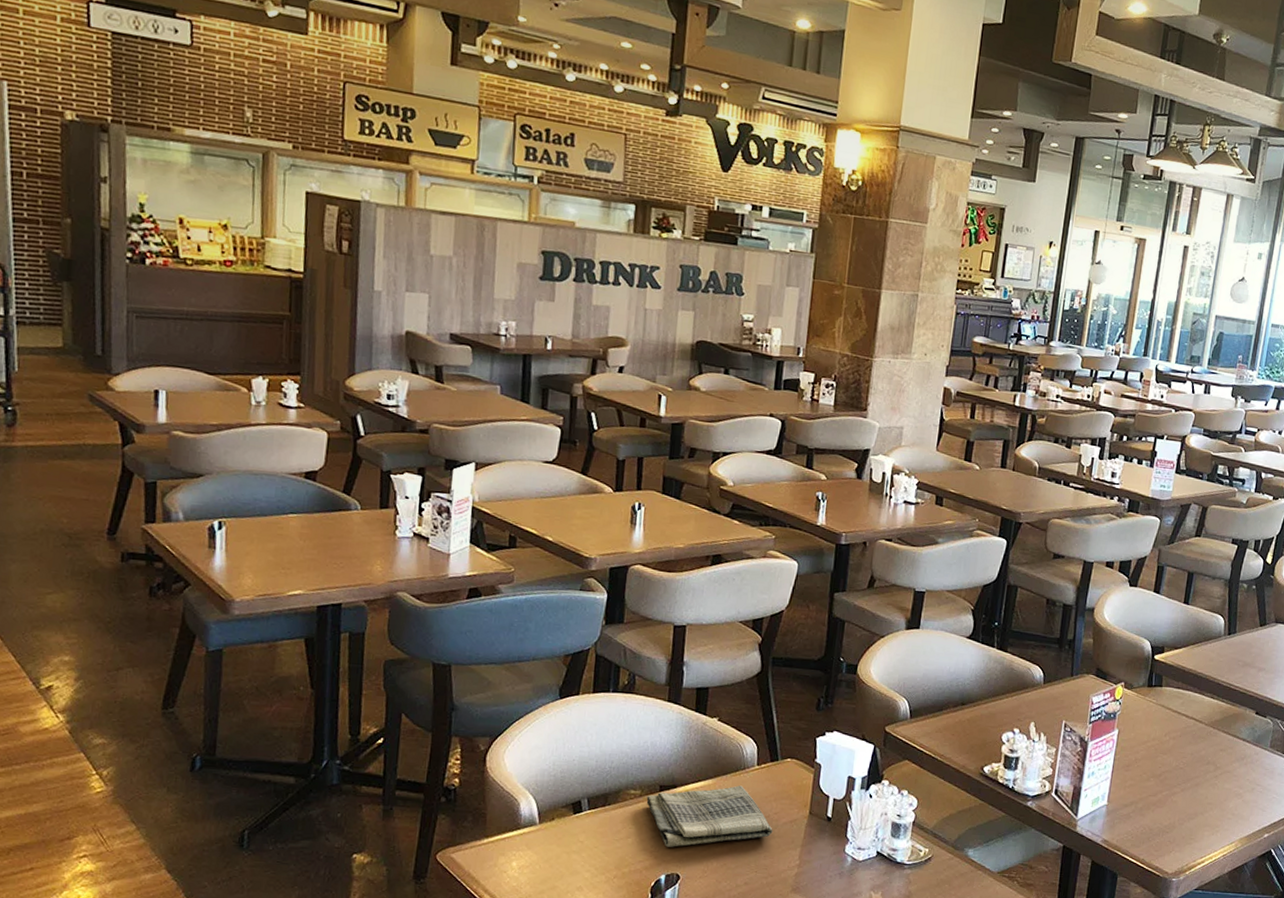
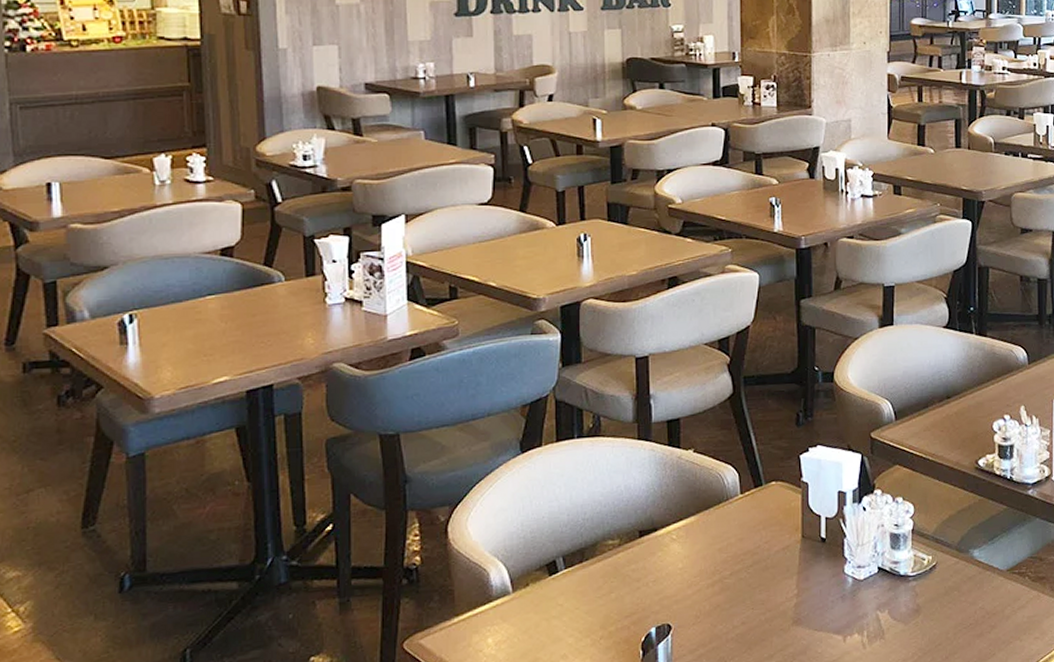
dish towel: present [646,785,773,847] -> none [626,518,765,597]

